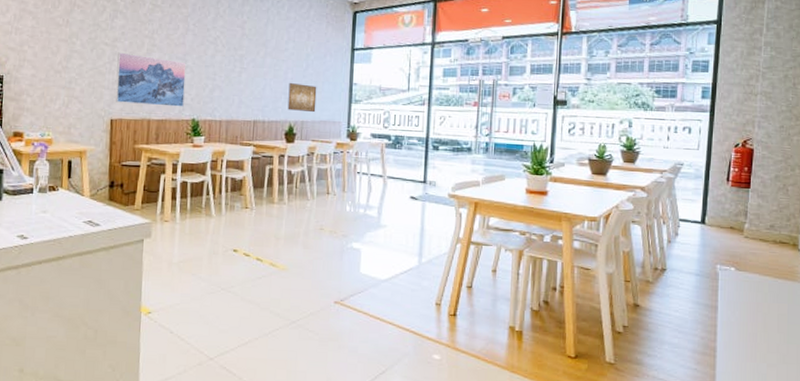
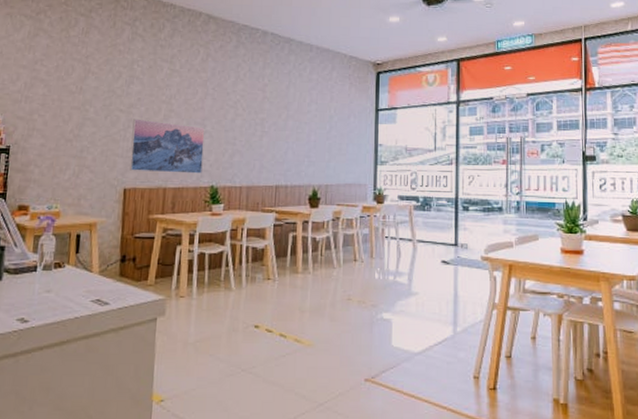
wall art: present [287,82,317,113] -> none [311,145,341,176]

